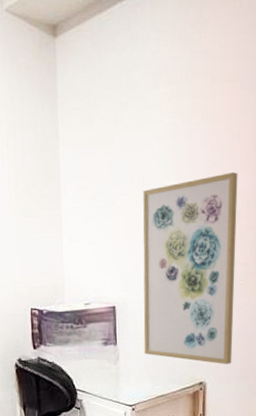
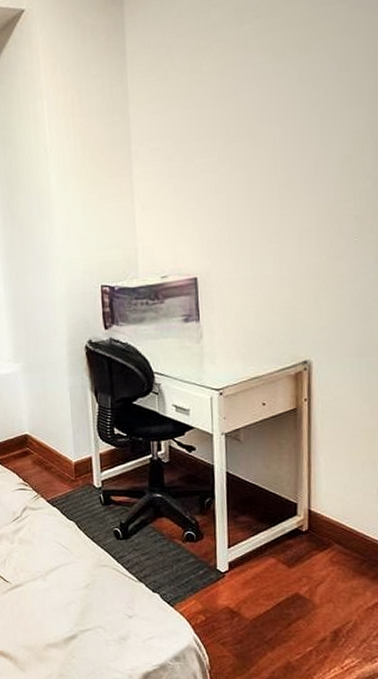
wall art: present [143,172,238,364] -> none [227,109,348,339]

